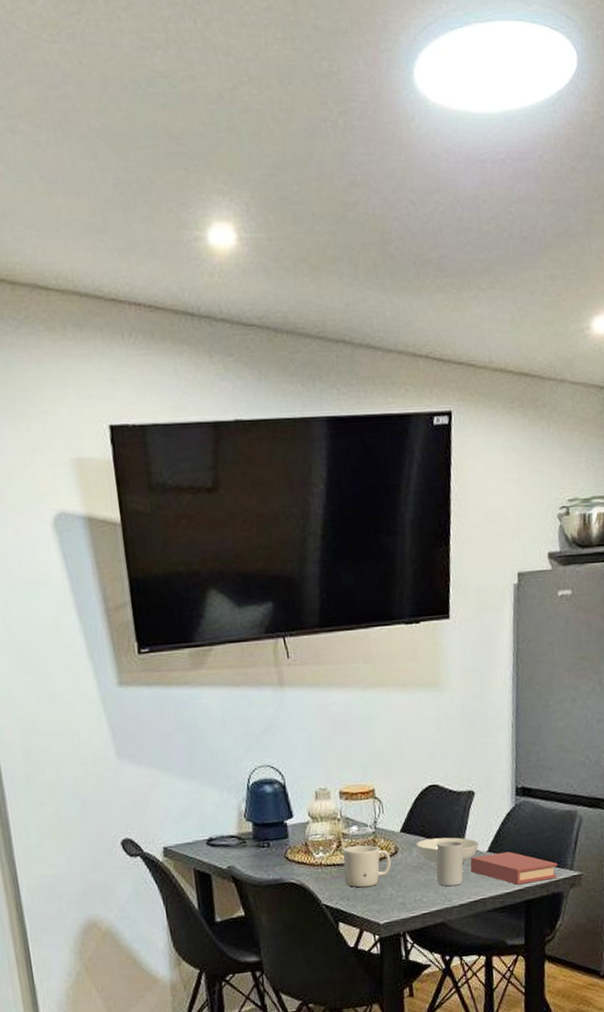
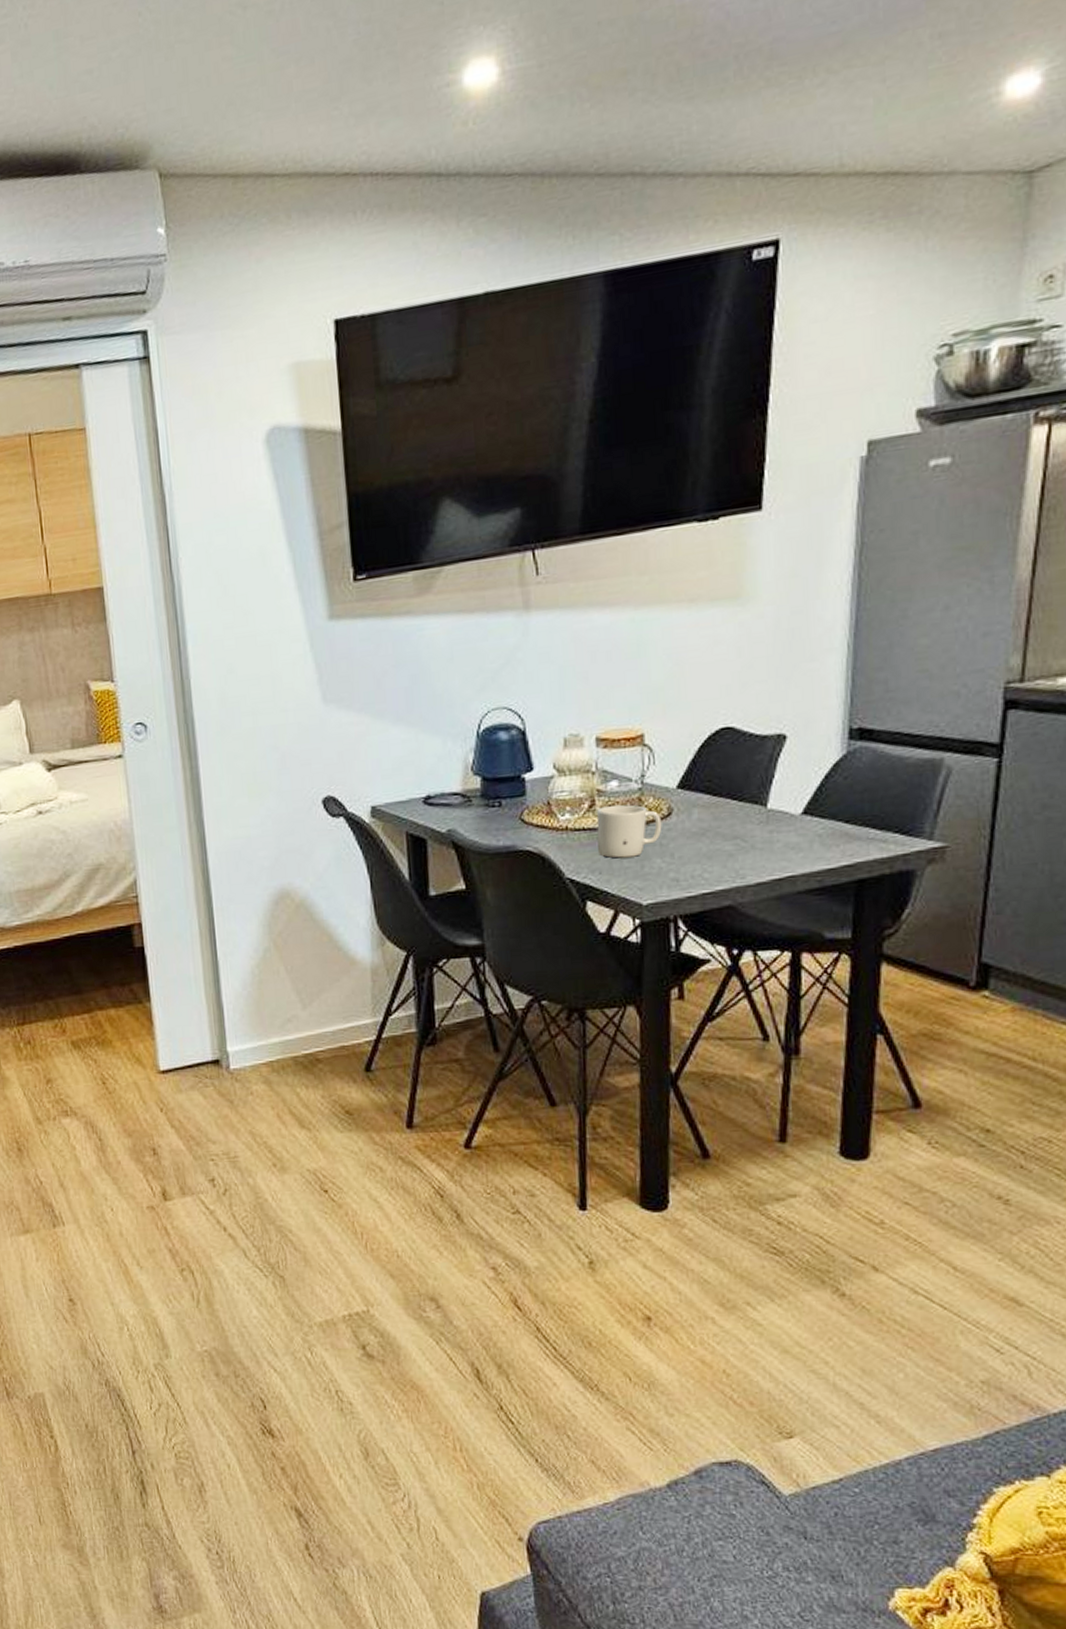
bowl: present [416,837,479,865] -> none [699,795,789,831]
cup: present [436,840,464,887] -> none [725,799,767,860]
book: present [470,851,558,885] -> none [774,814,909,859]

